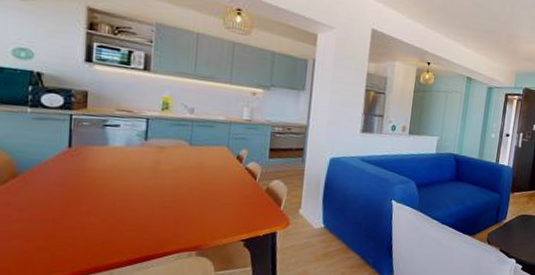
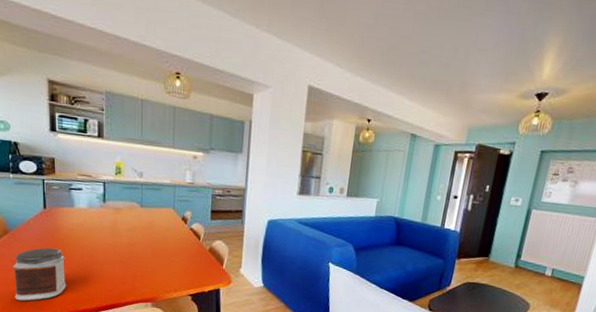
jar: none [18,192,91,258] -> present [13,247,67,301]

